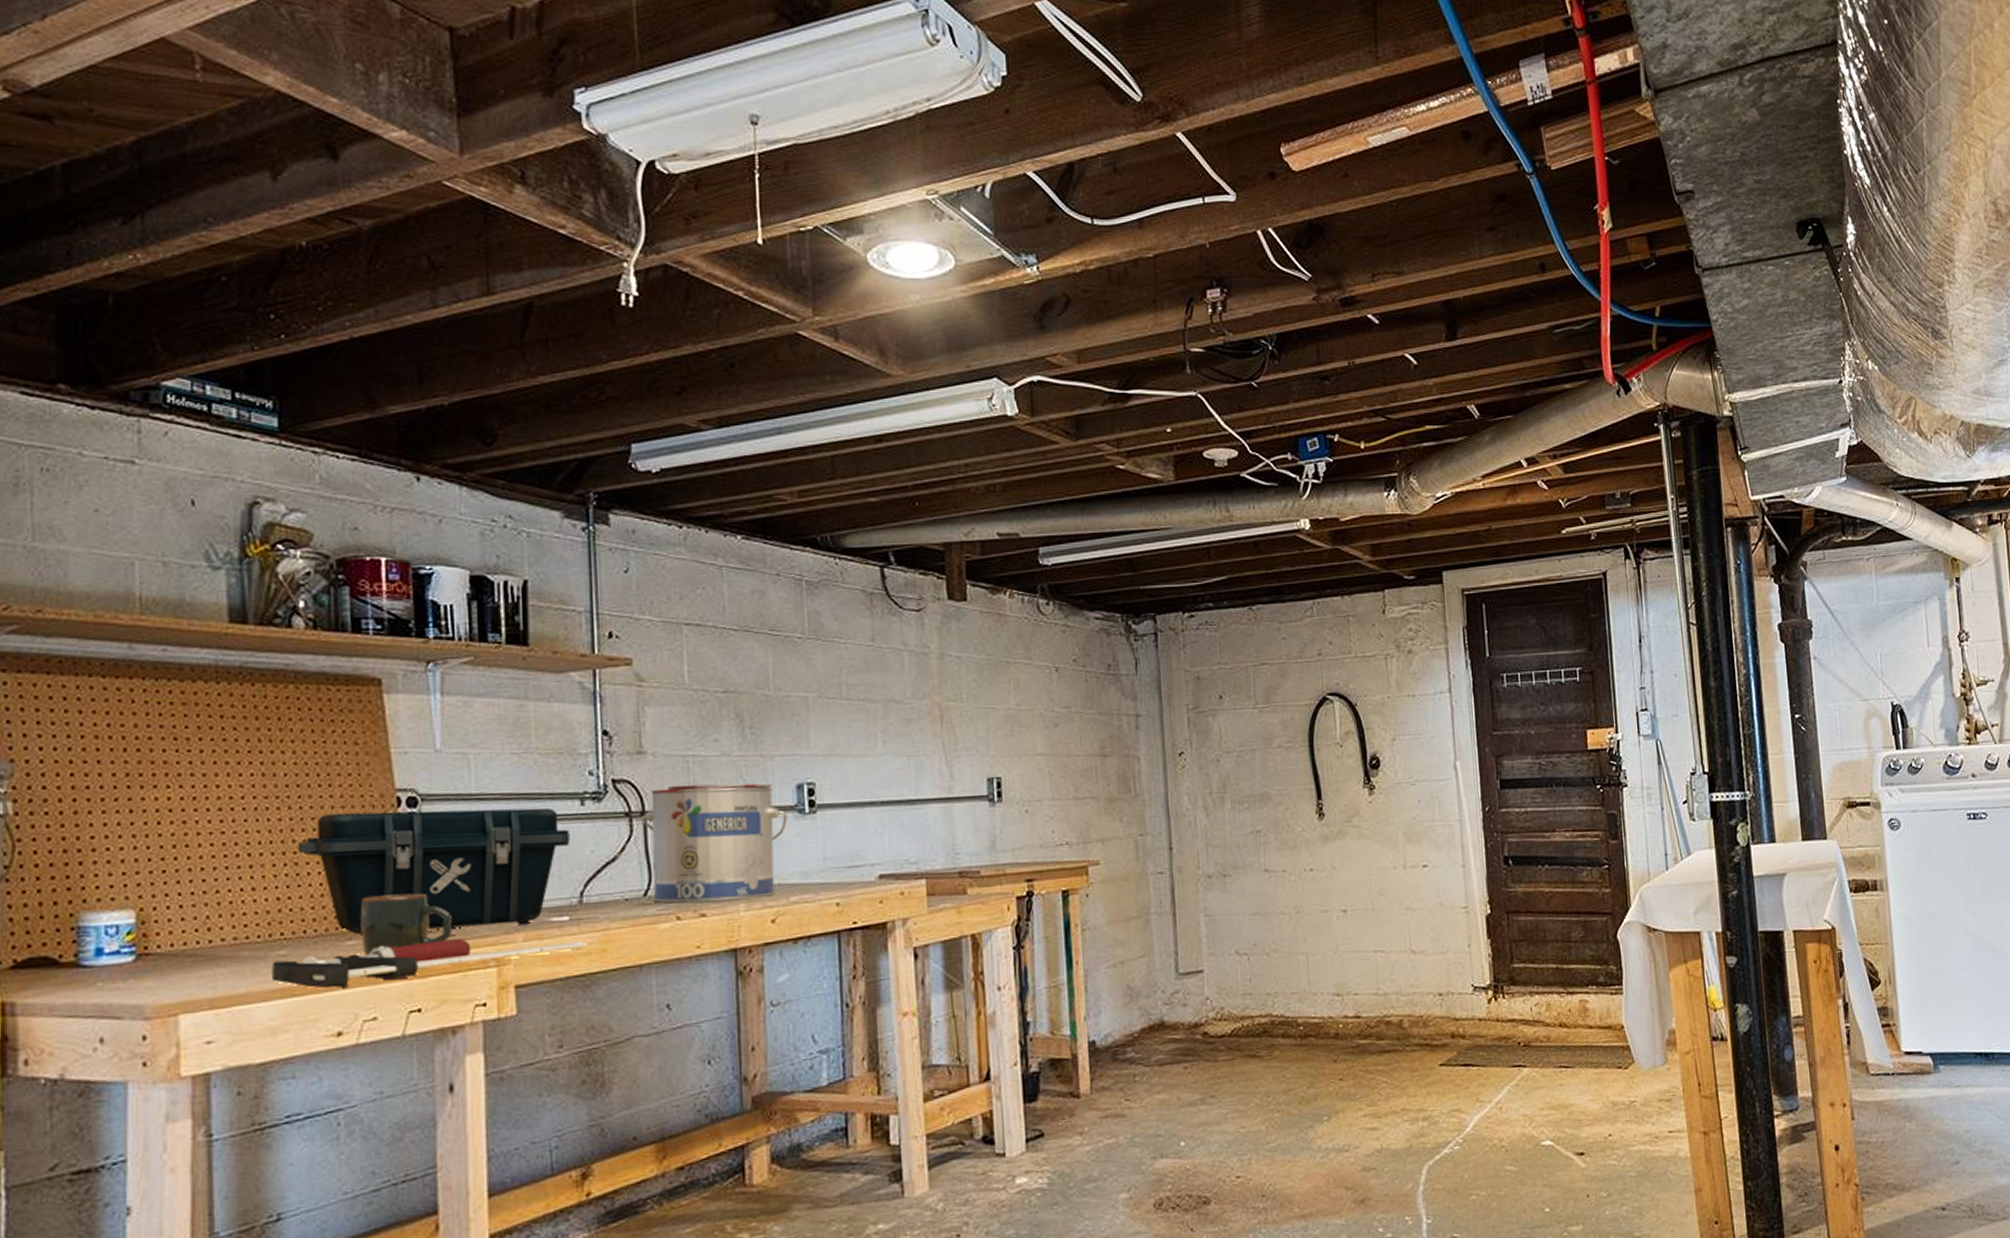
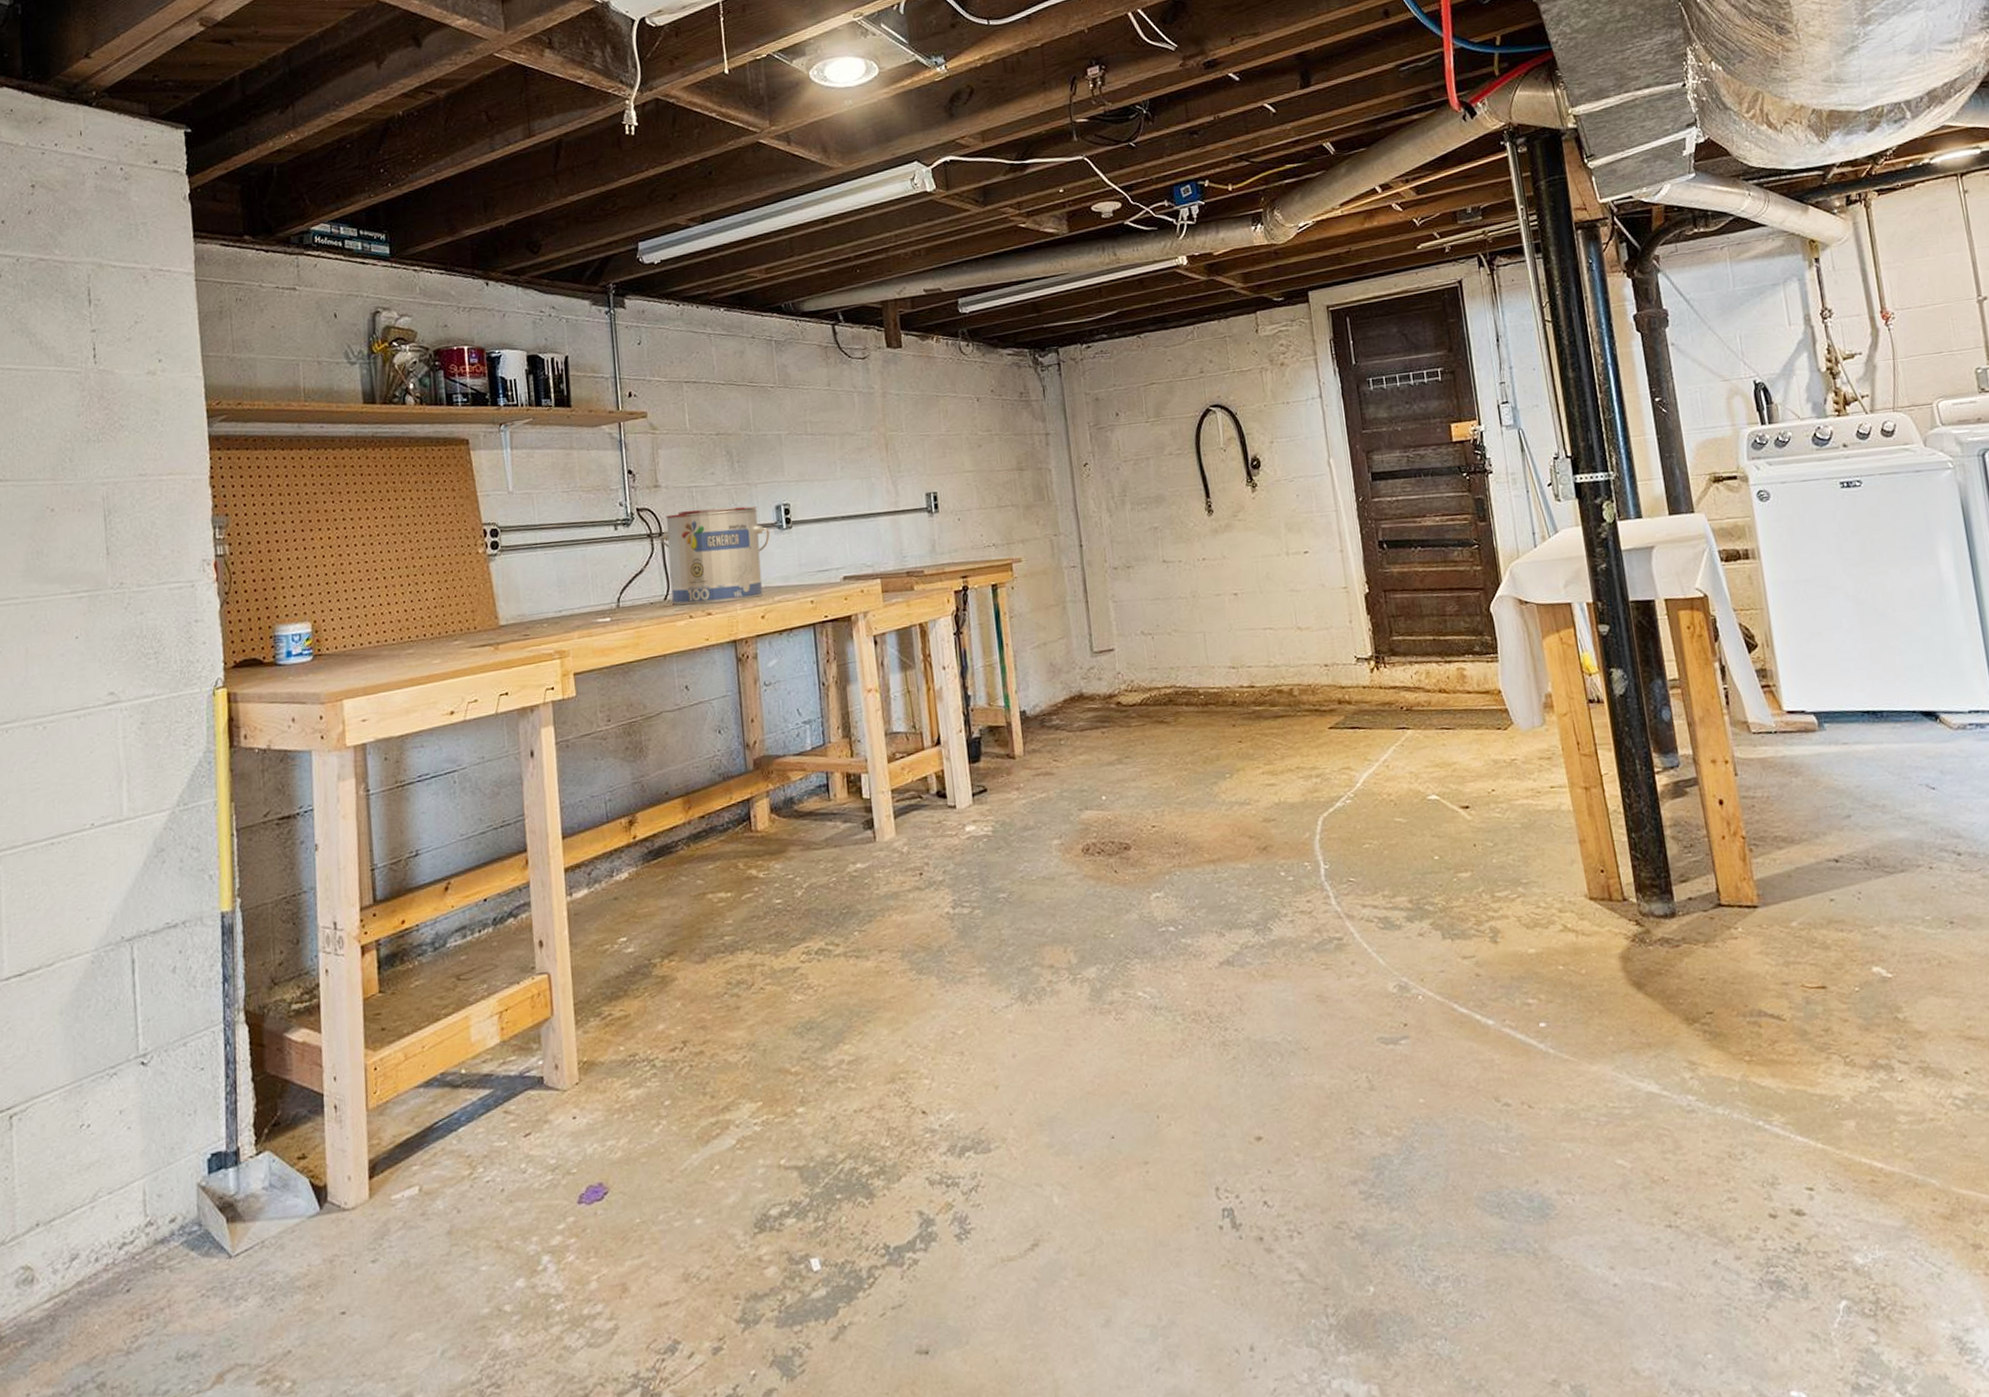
bar clamp: present [271,939,587,989] -> none [403,637,625,679]
toolbox: present [298,807,570,936] -> none [417,533,608,637]
mug: present [360,893,452,956] -> none [462,603,527,653]

